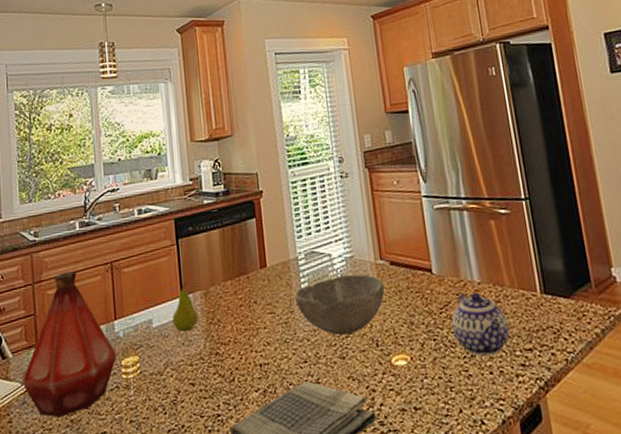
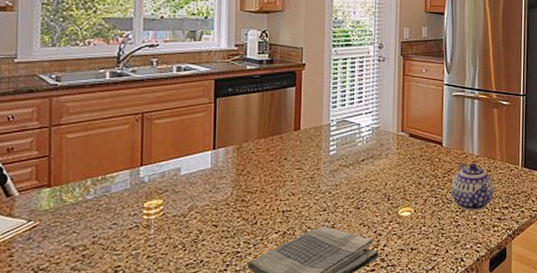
bottle: present [21,271,117,418] -> none [28,118,140,253]
fruit: present [172,282,199,333] -> none [202,137,229,181]
bowl: present [294,274,385,336] -> none [322,141,402,190]

